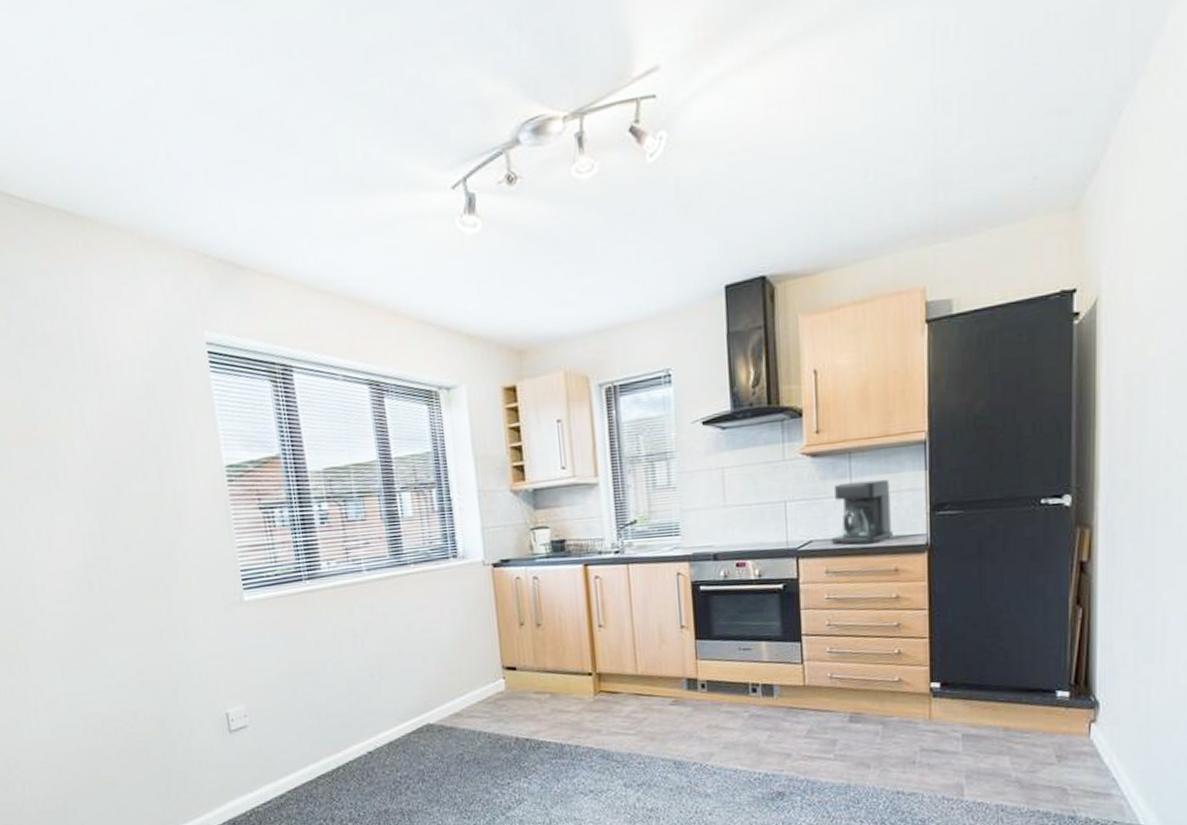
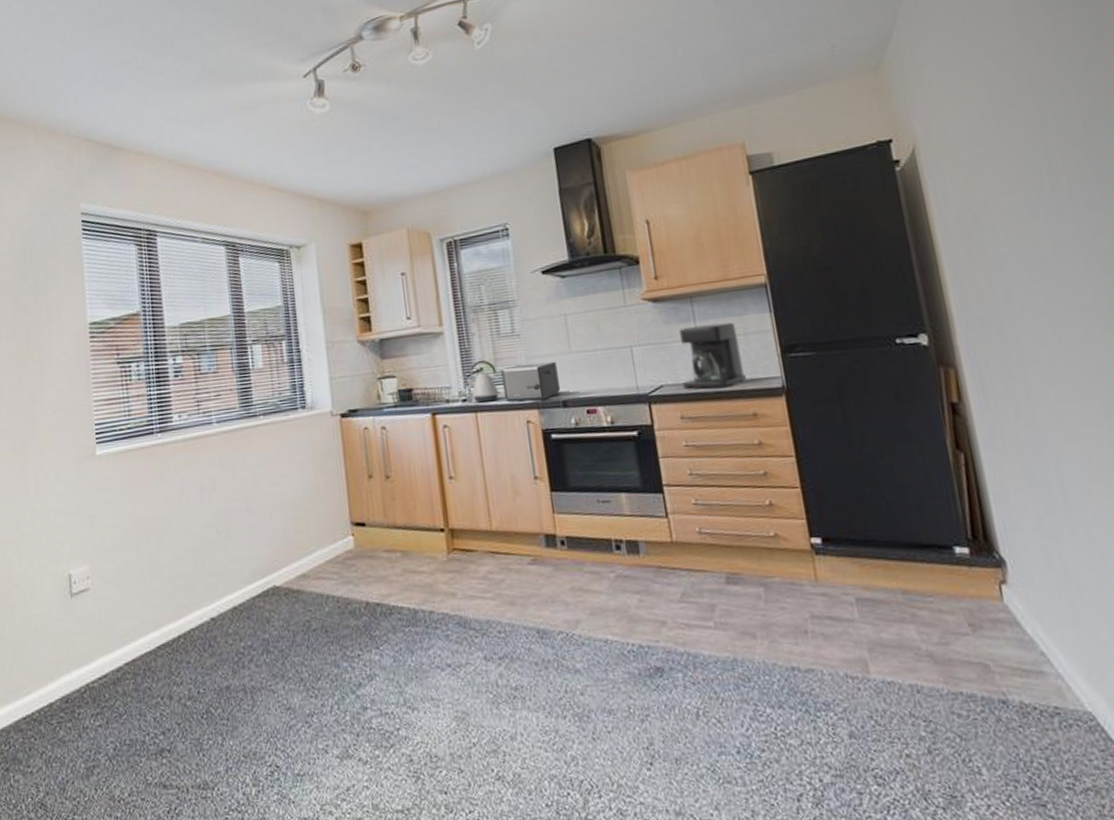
kettle: none [620,512,653,555] -> present [467,359,501,403]
toaster: none [654,515,712,555] -> present [501,361,560,403]

